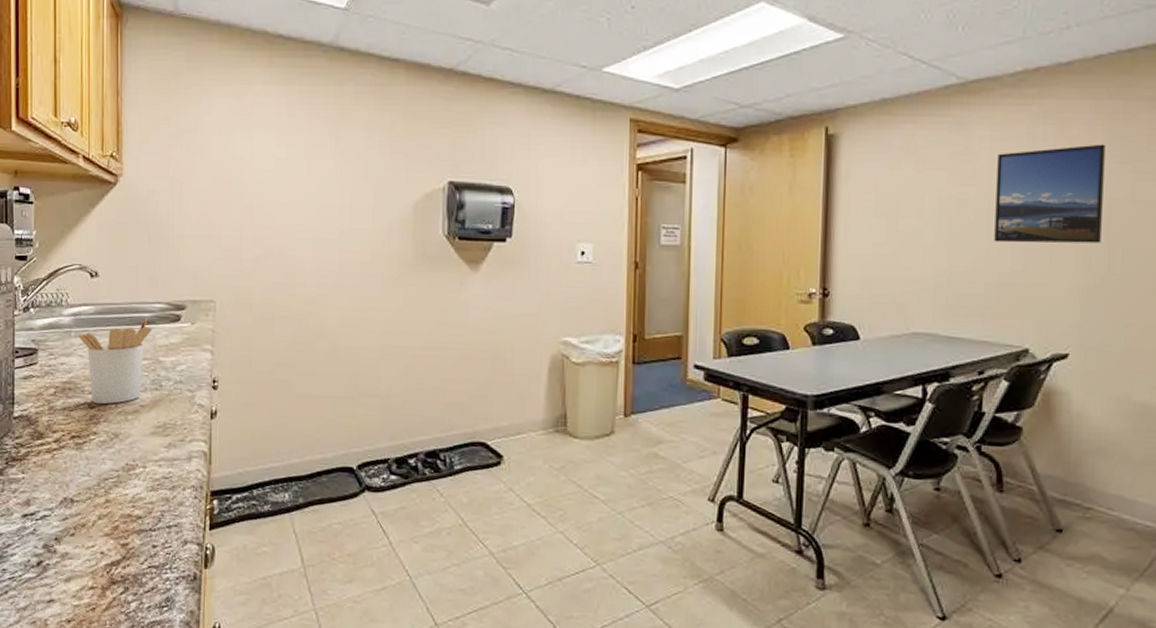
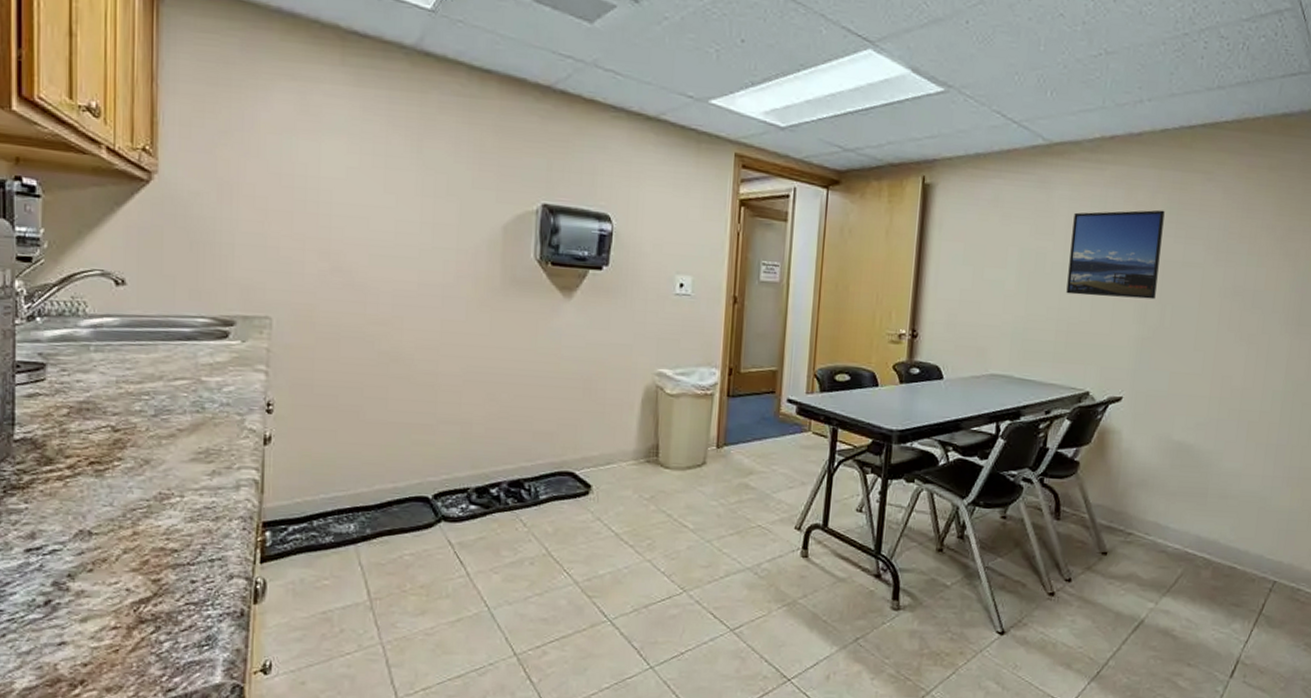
utensil holder: present [79,318,152,404] -> none [100,334,192,427]

